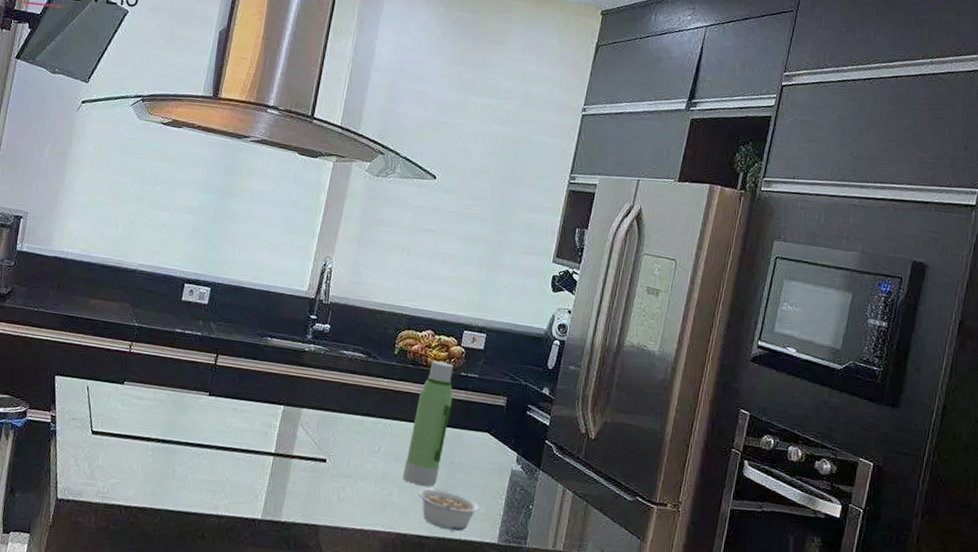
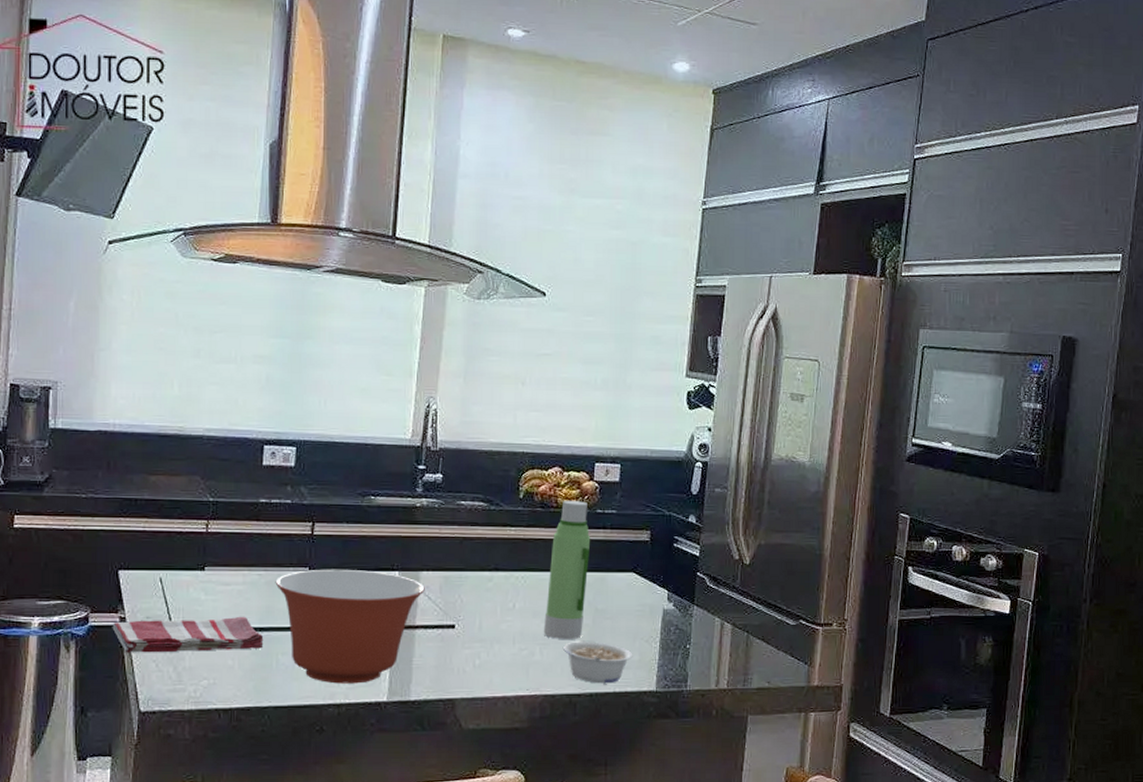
dish towel: none [44,419,165,458] -> present [112,616,264,653]
mixing bowl: none [180,395,305,500] -> present [275,569,425,684]

